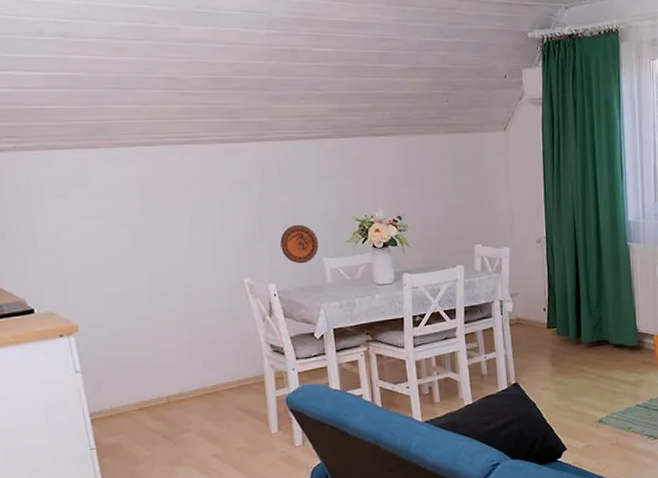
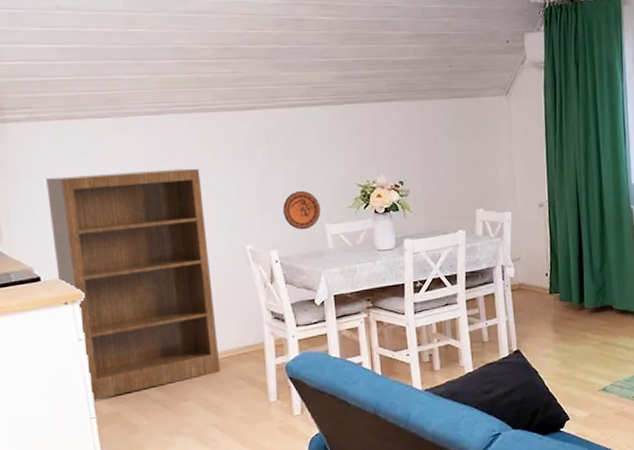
bookshelf: none [36,201,221,432] -> present [46,168,221,400]

